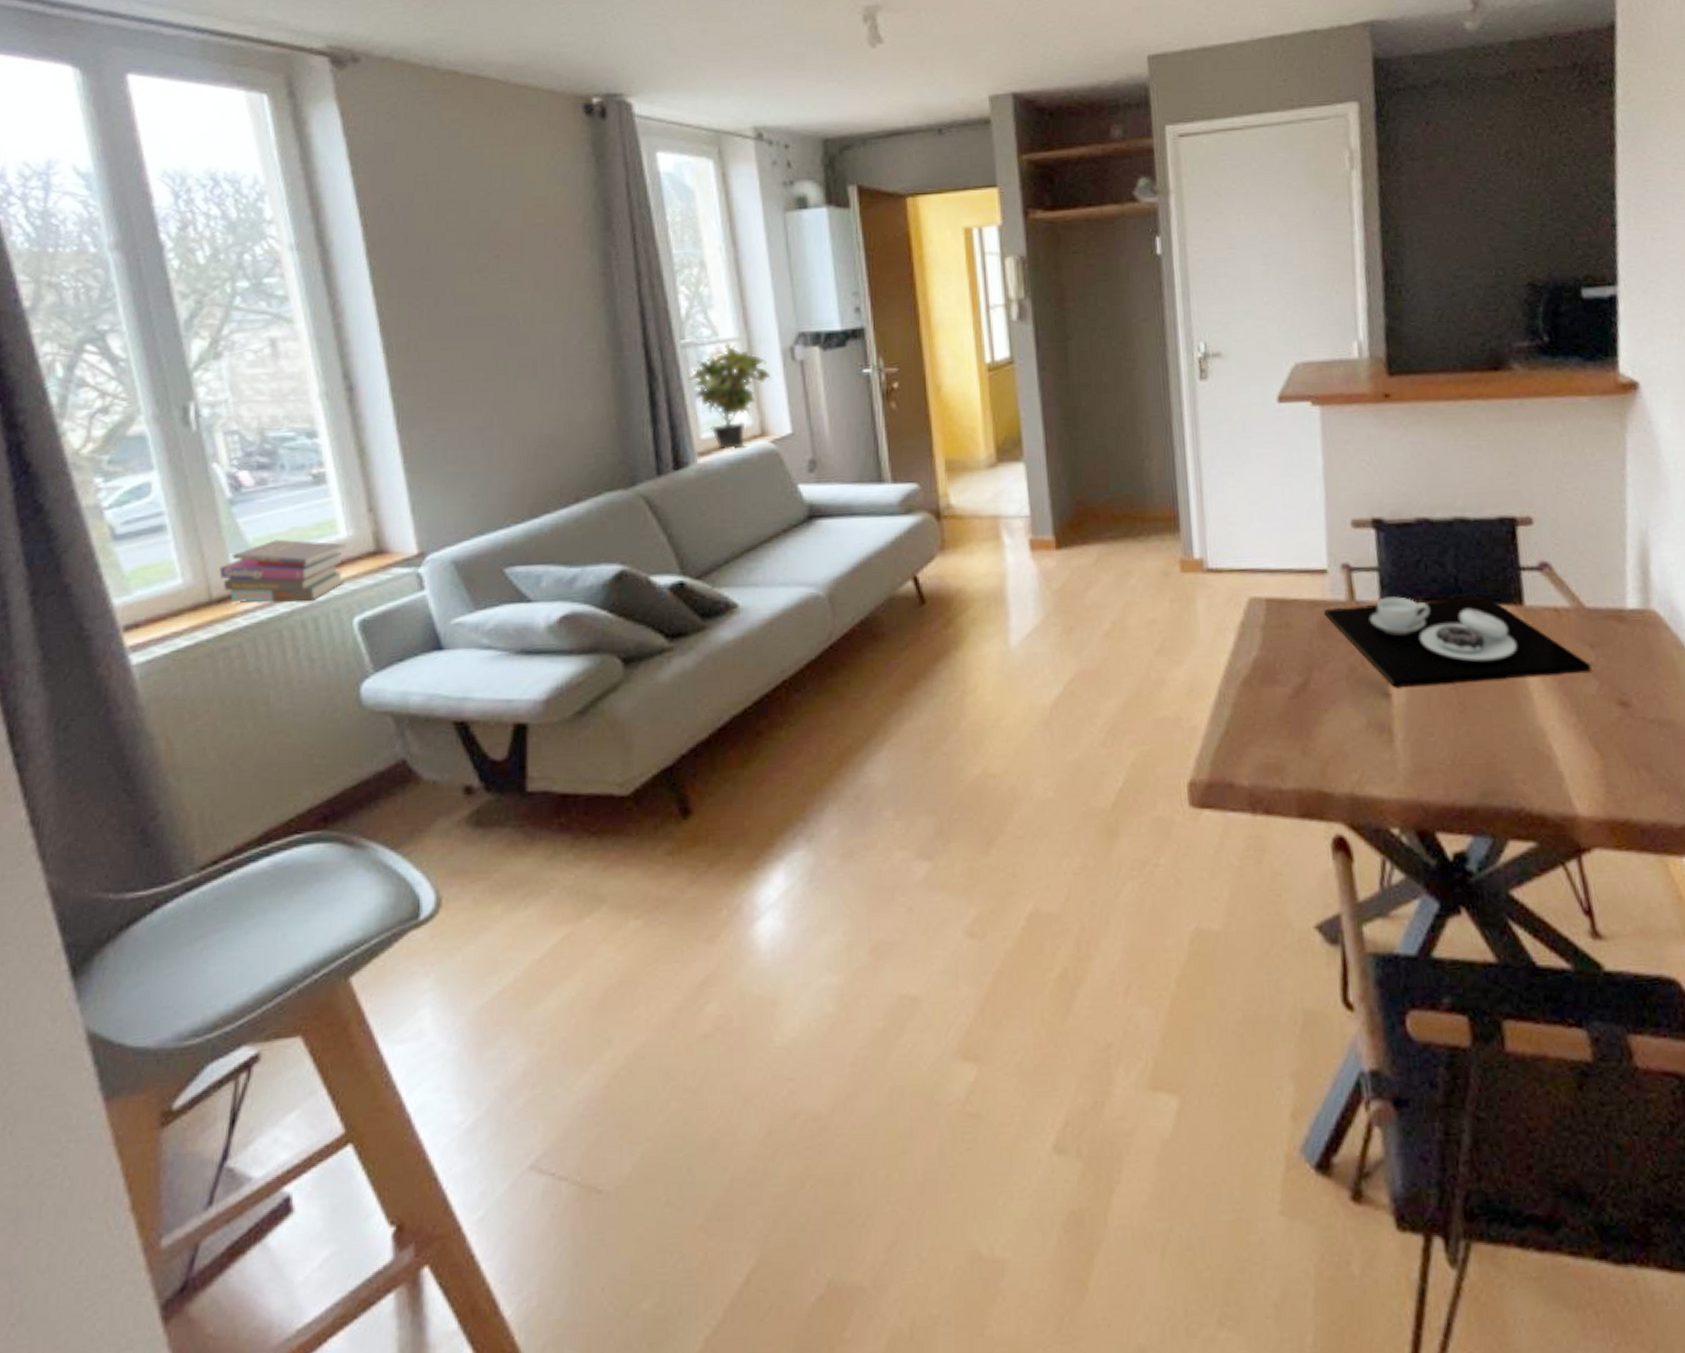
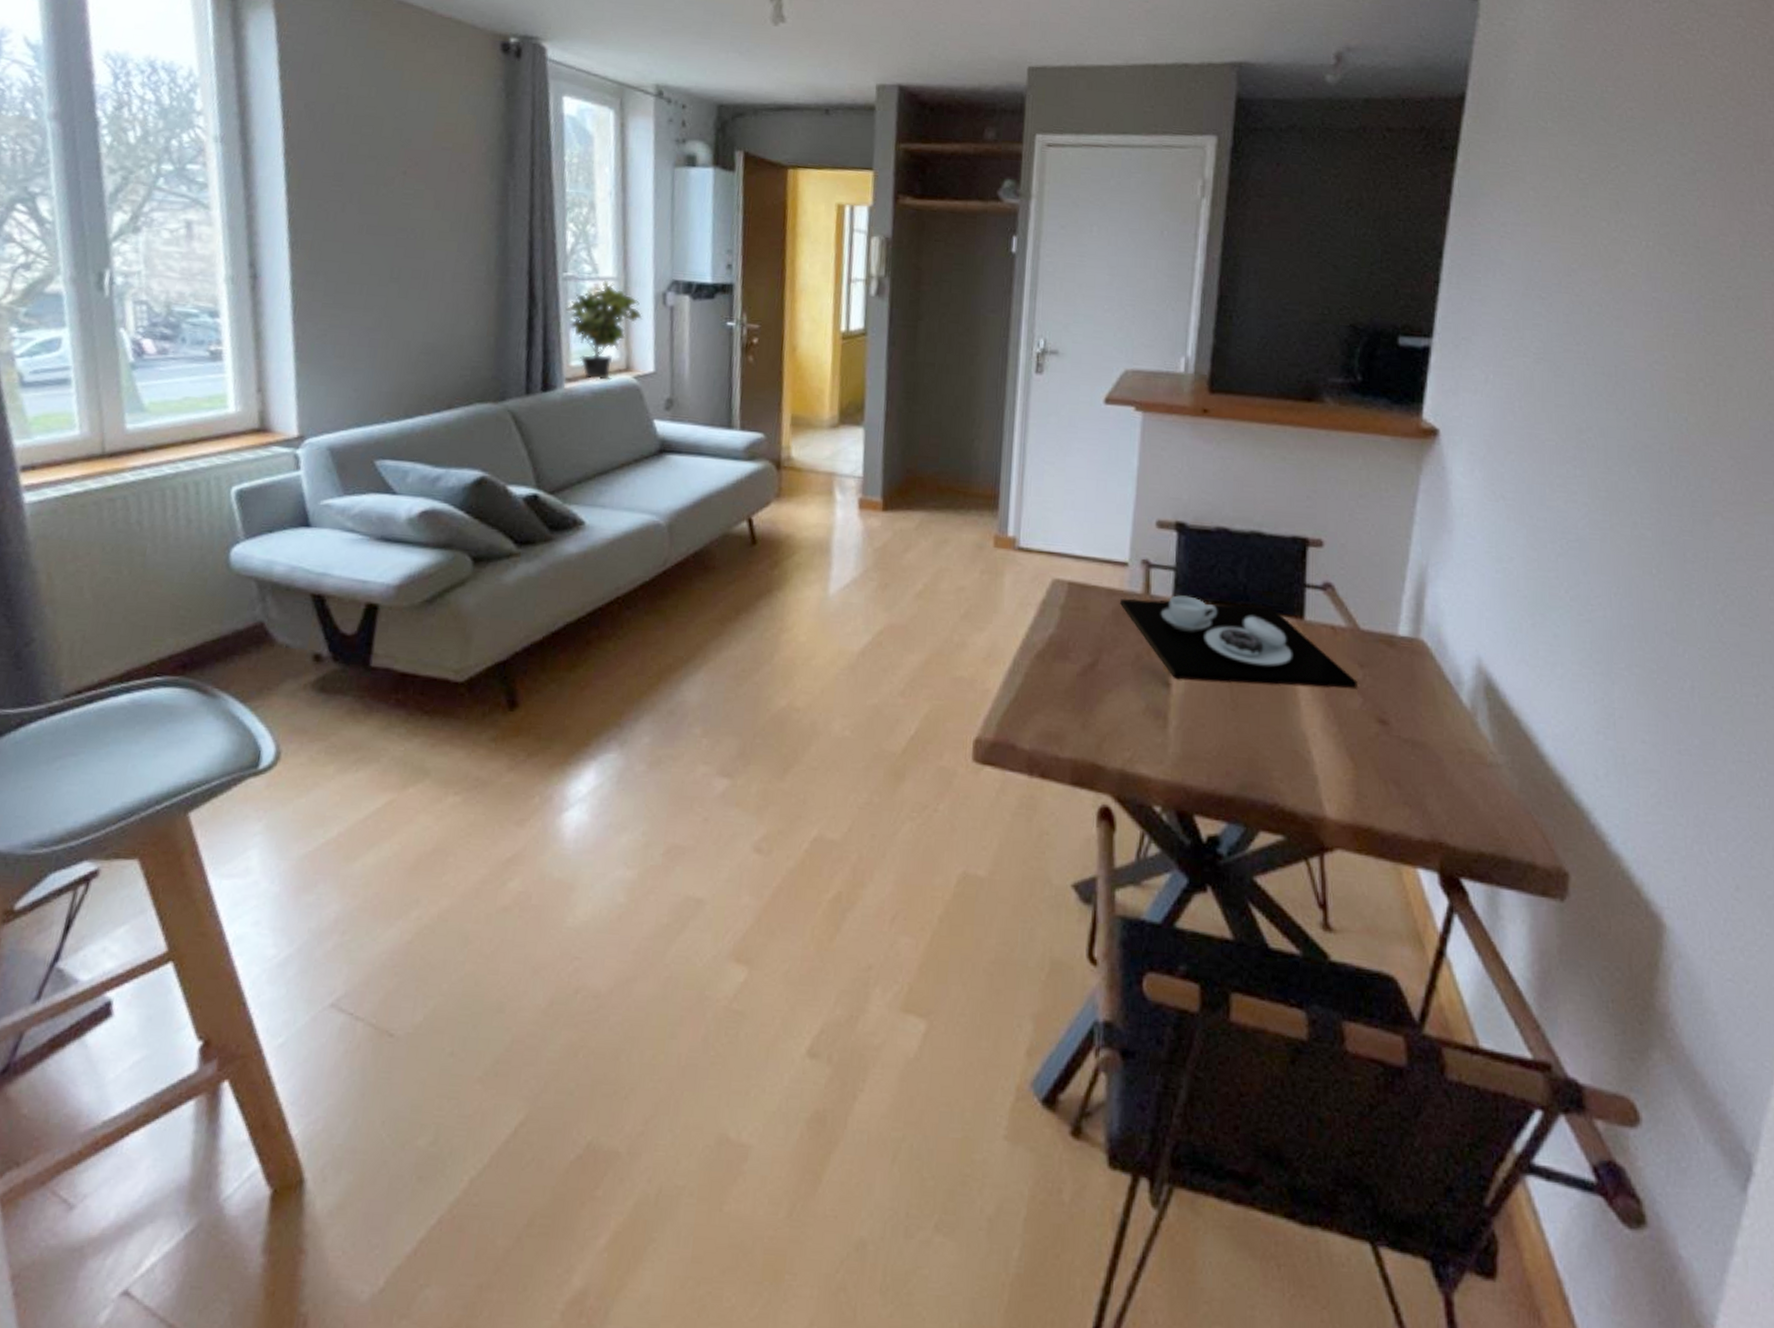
books: present [219,539,347,603] -> none [114,406,234,466]

